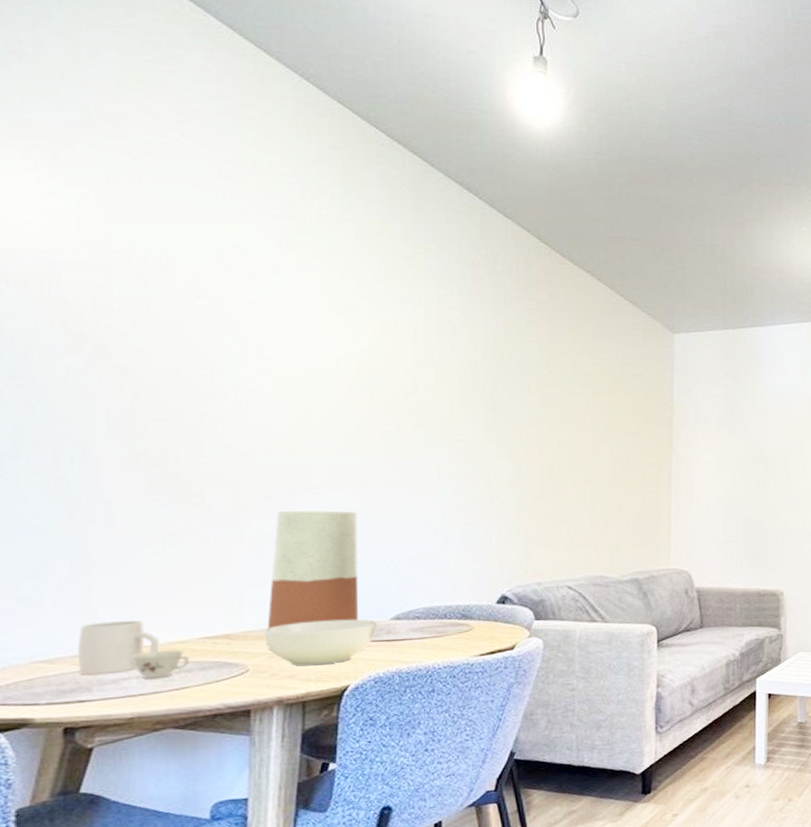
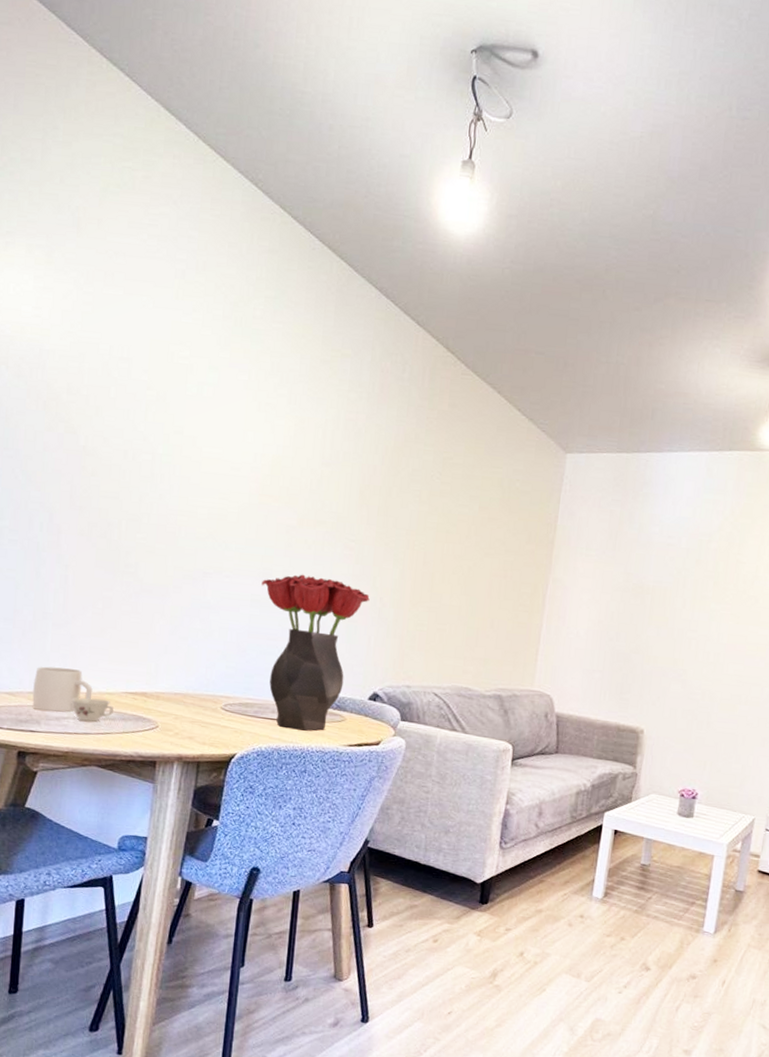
bowl: present [264,619,377,666] -> none [173,690,264,732]
vase: present [266,510,359,645] -> none [173,589,258,707]
bouquet: none [360,481,486,648] -> present [261,574,370,731]

